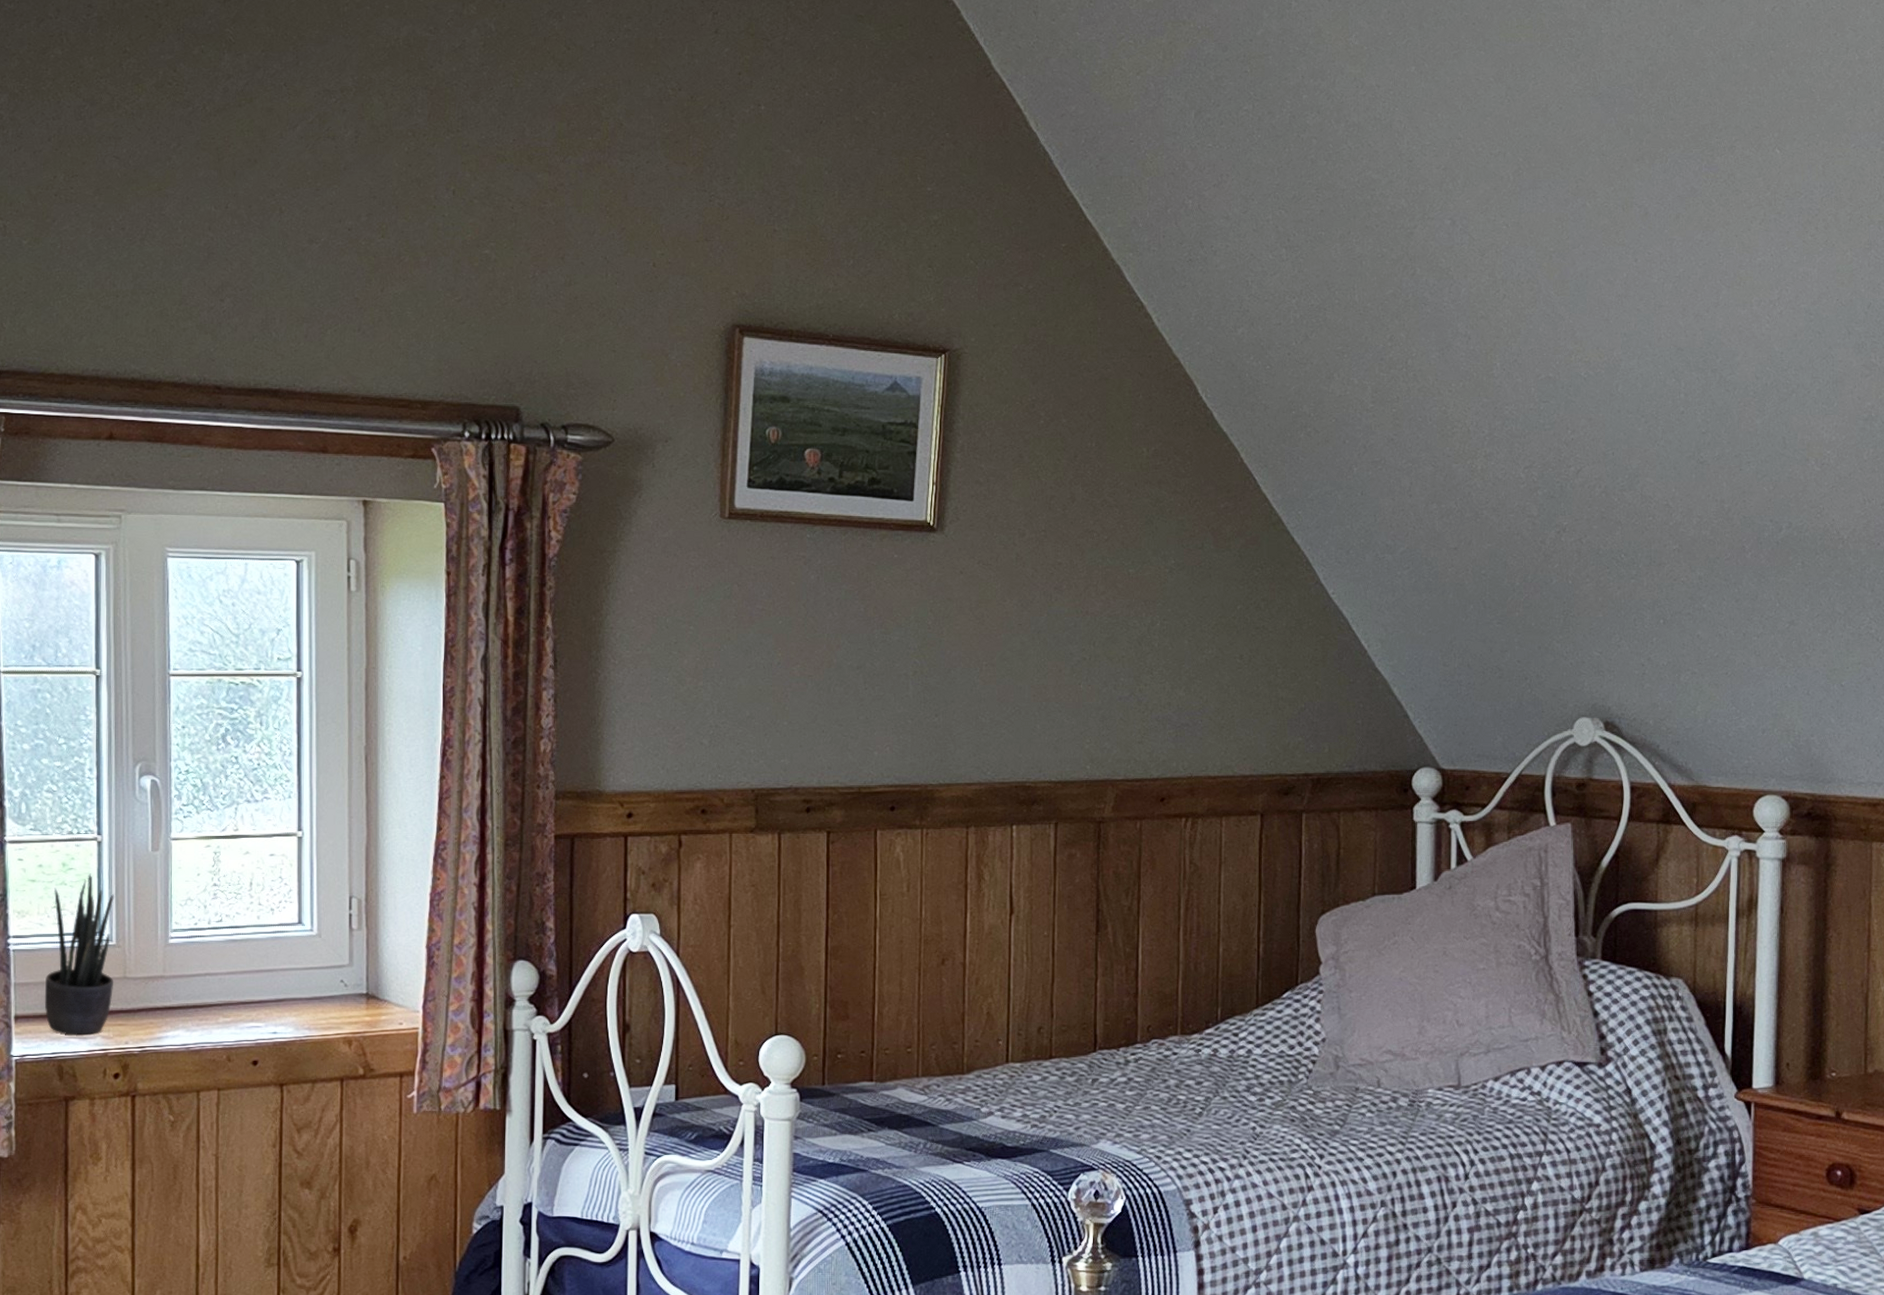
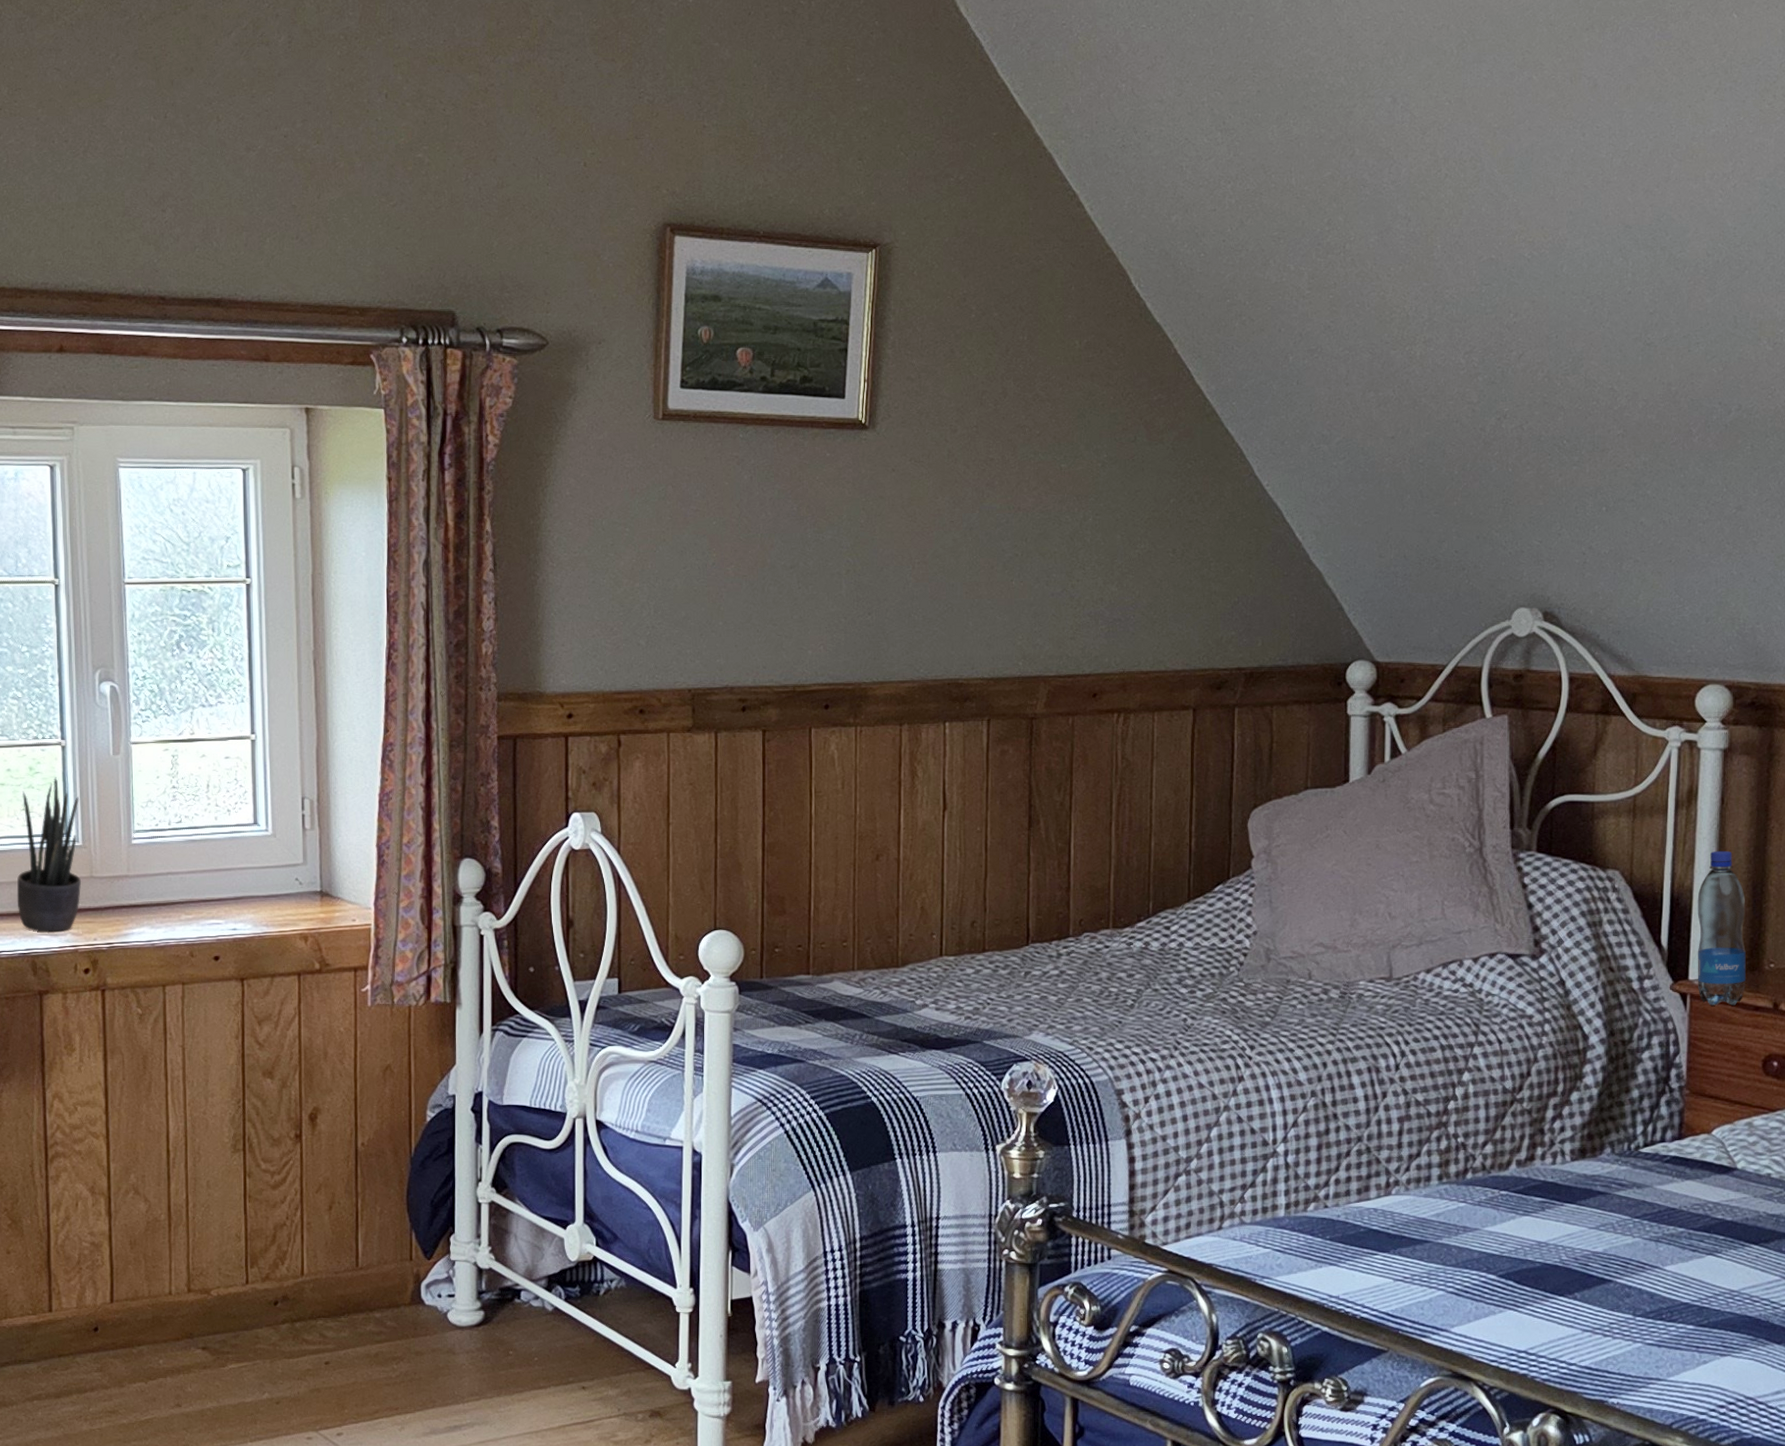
bottle: none [1759,959,1808,1114] -> present [1697,850,1746,1006]

